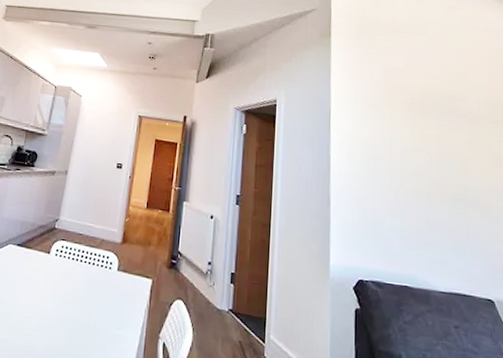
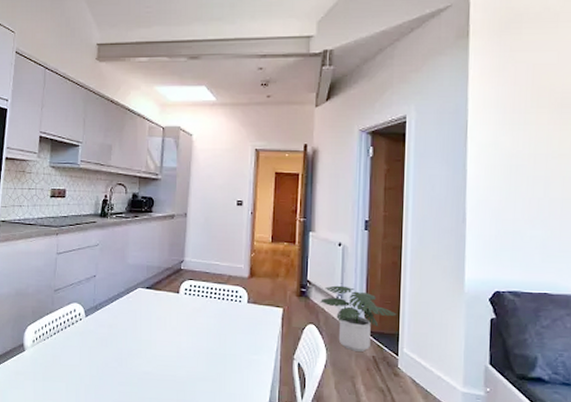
potted plant: none [190,259,265,335] -> present [320,285,397,352]

